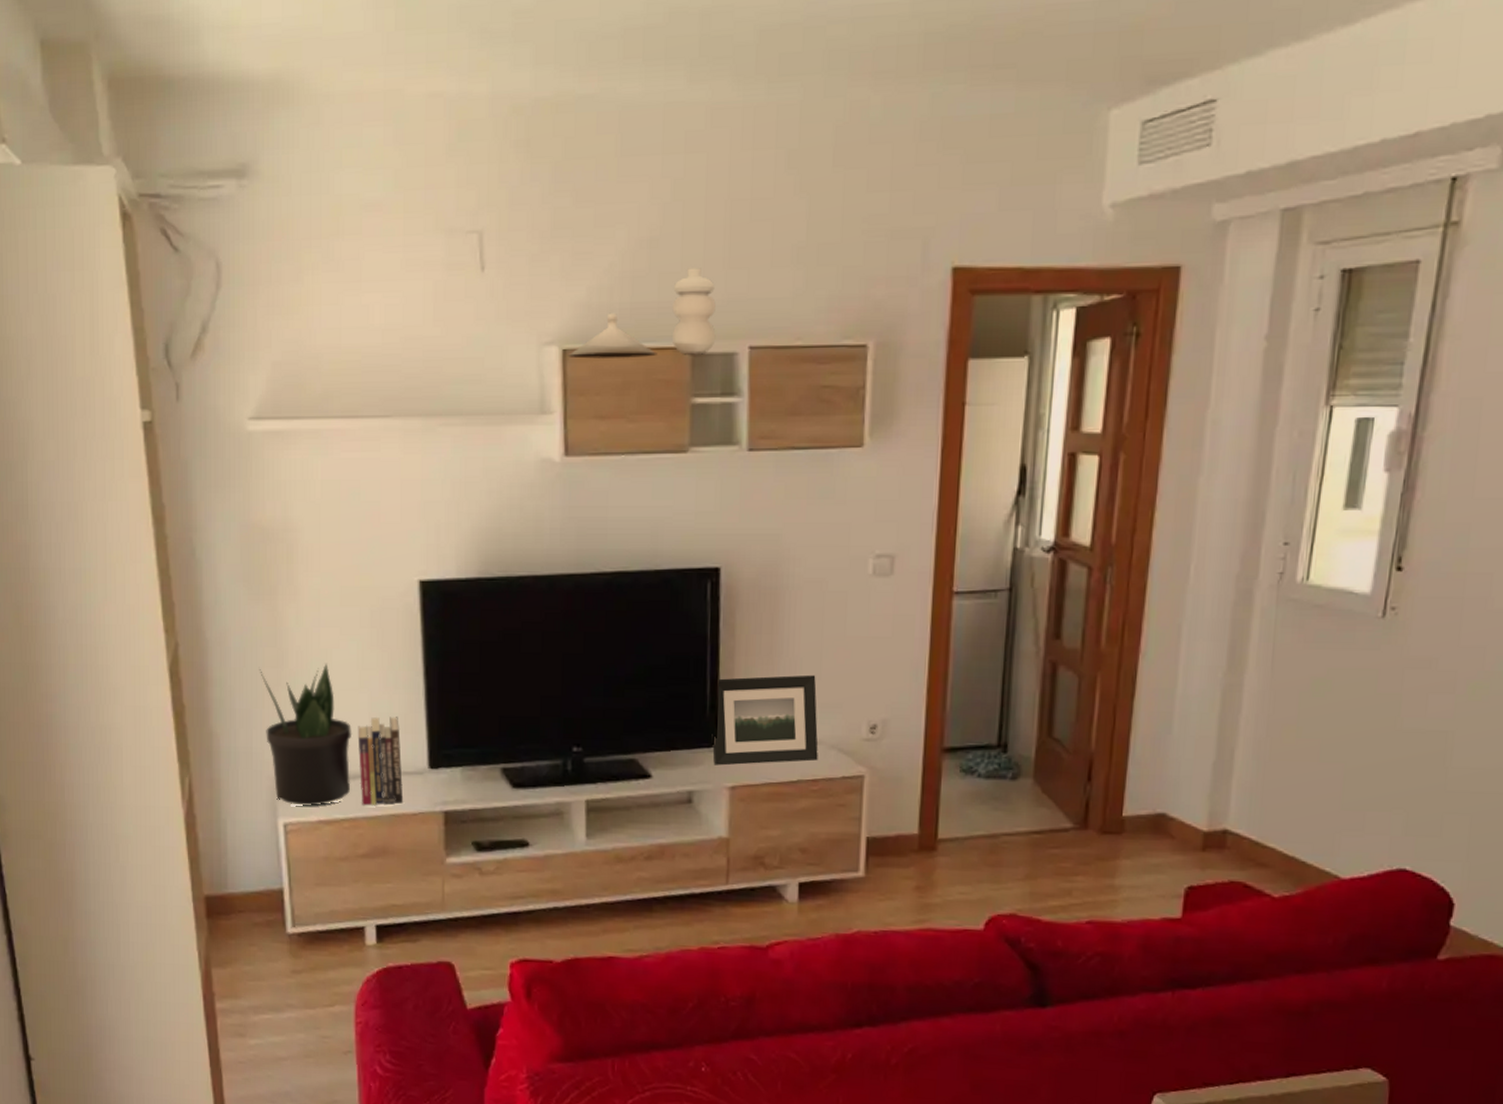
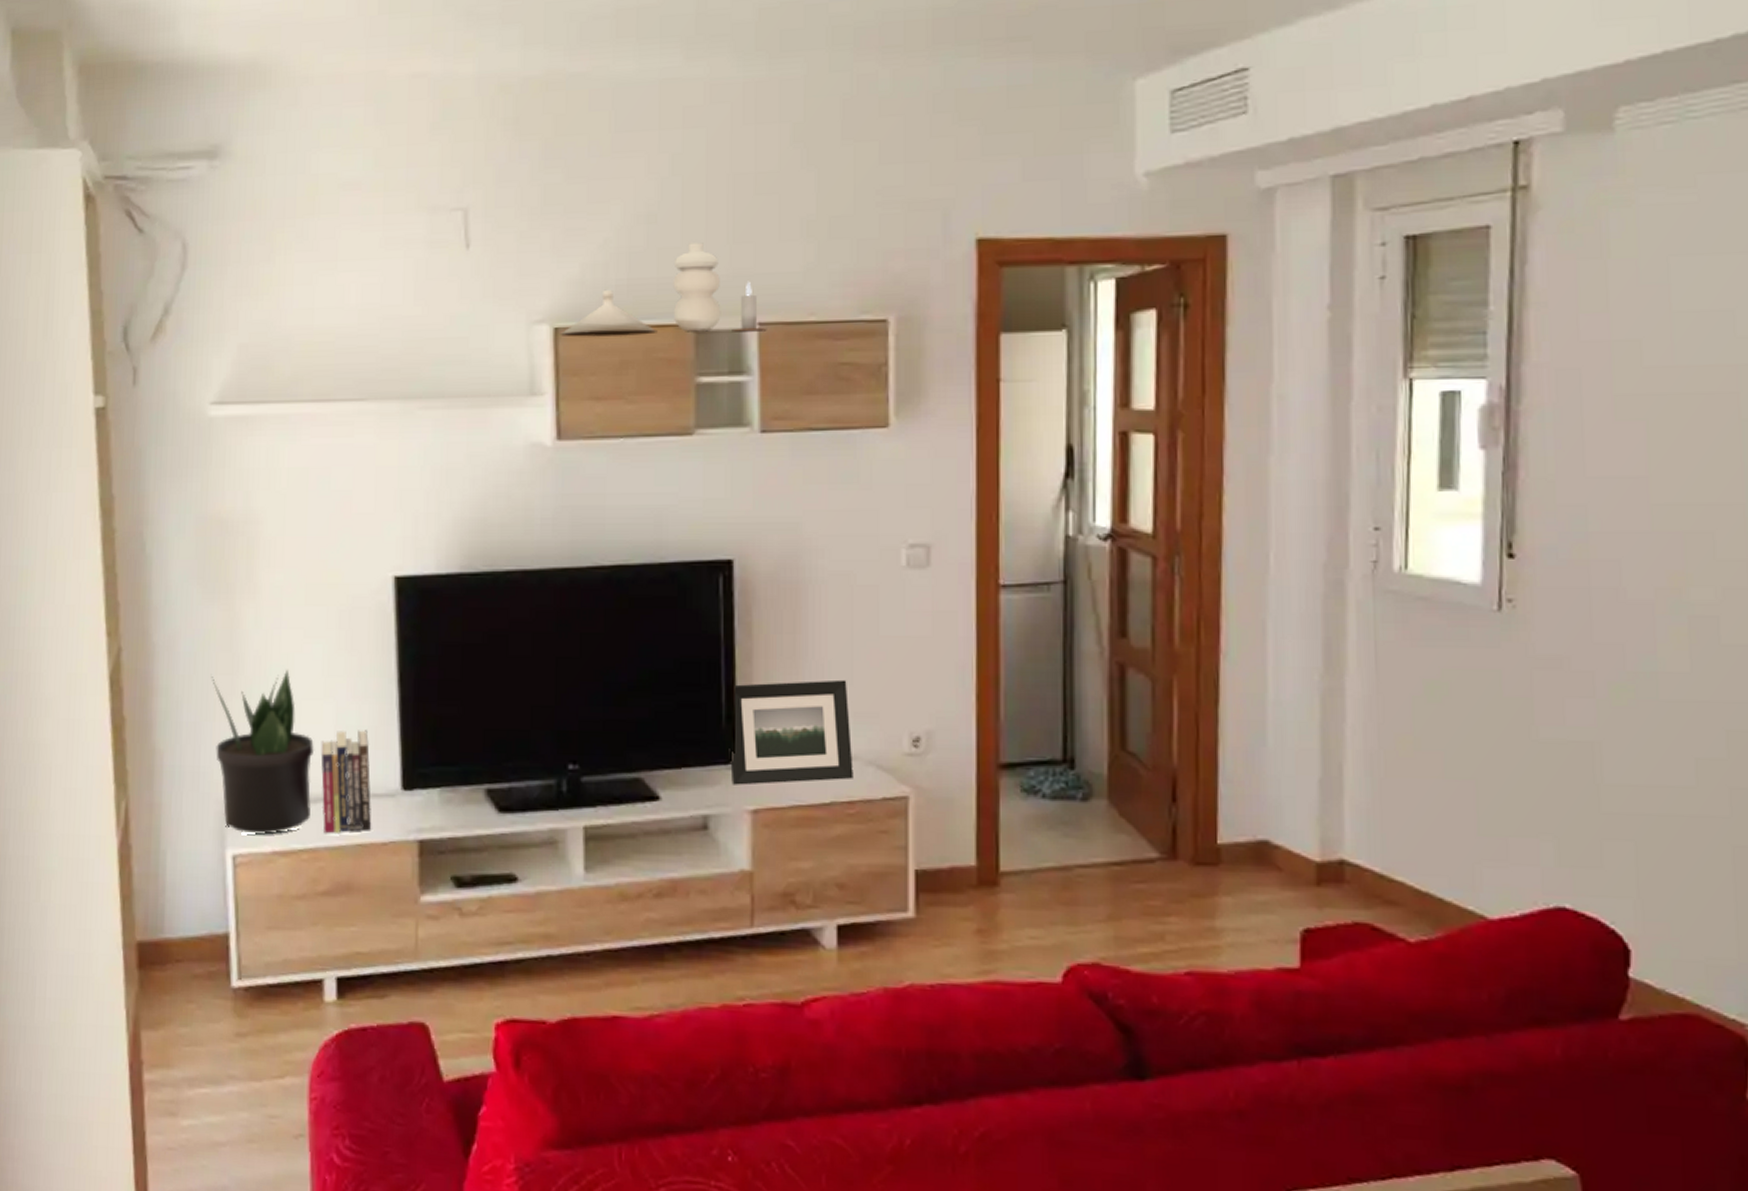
candle: none [725,306,757,356] -> present [732,281,767,332]

